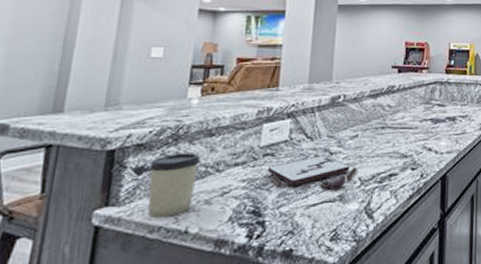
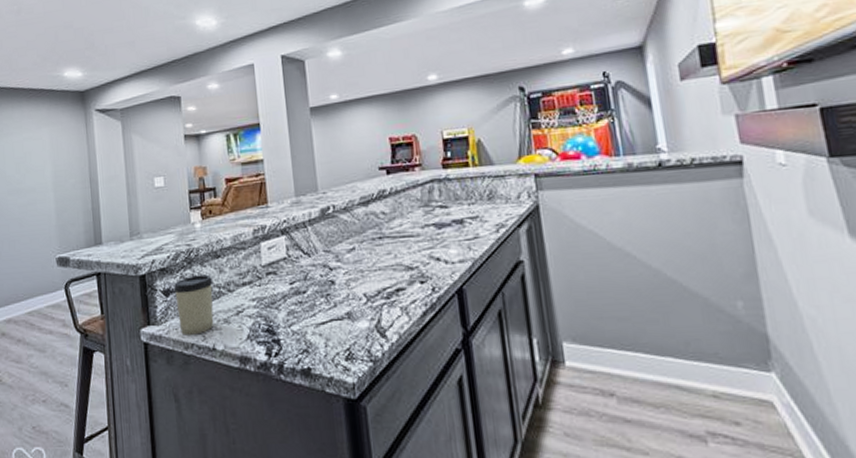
board game: present [267,154,357,189] -> none [272,270,361,307]

